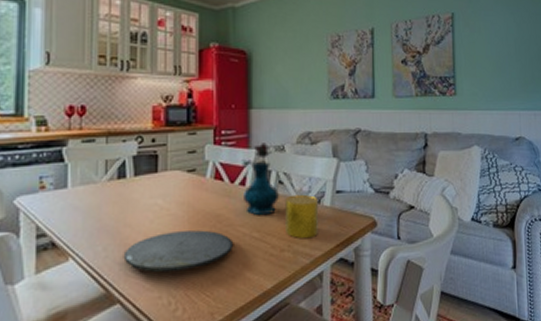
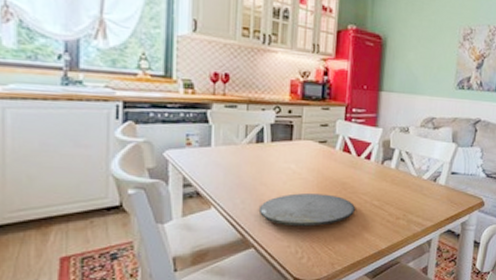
vase: present [242,143,279,216] -> none [366,123,400,188]
cup: present [285,194,318,239] -> none [402,172,434,211]

